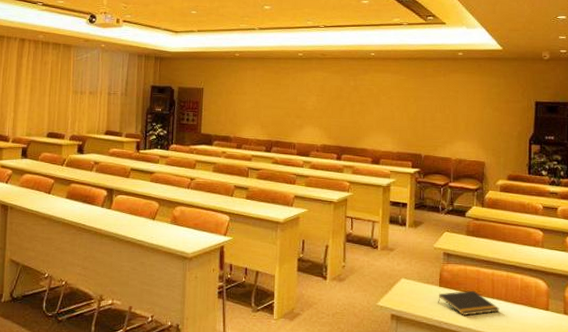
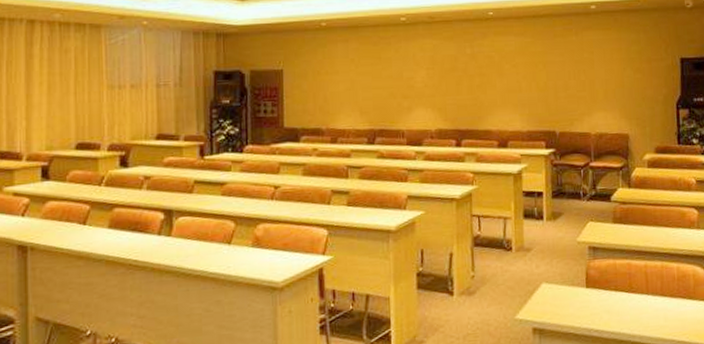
notepad: present [438,290,500,316] -> none [585,287,656,319]

